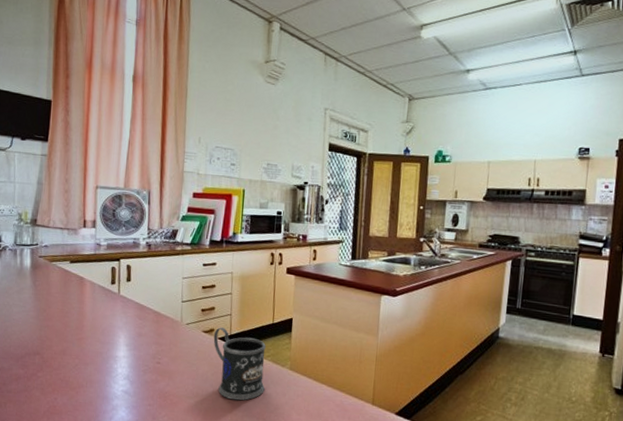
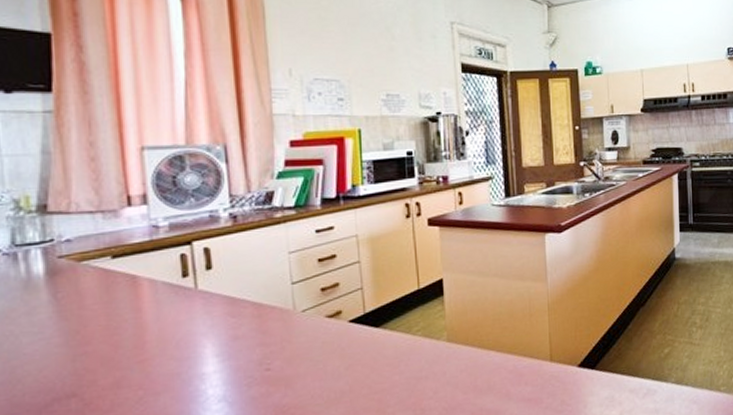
mug: present [213,327,266,400] -> none [341,306,418,395]

